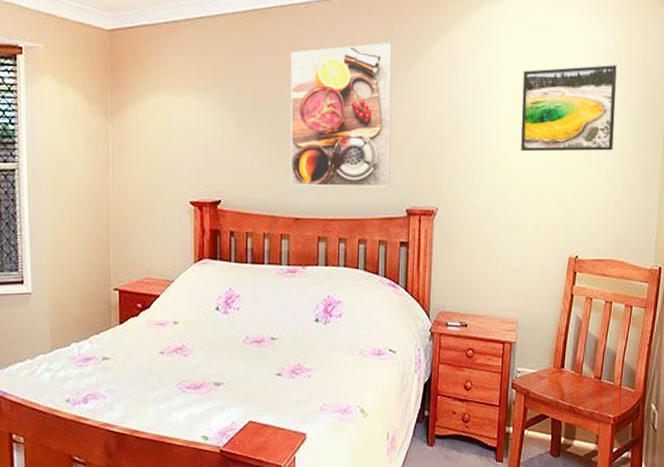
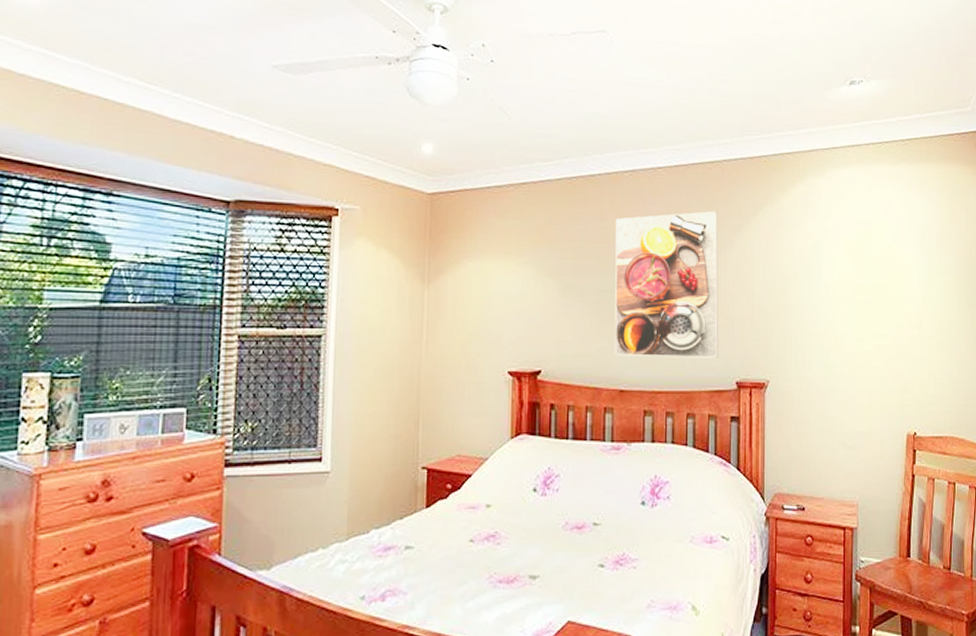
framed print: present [520,65,617,152] -> none [849,237,943,323]

